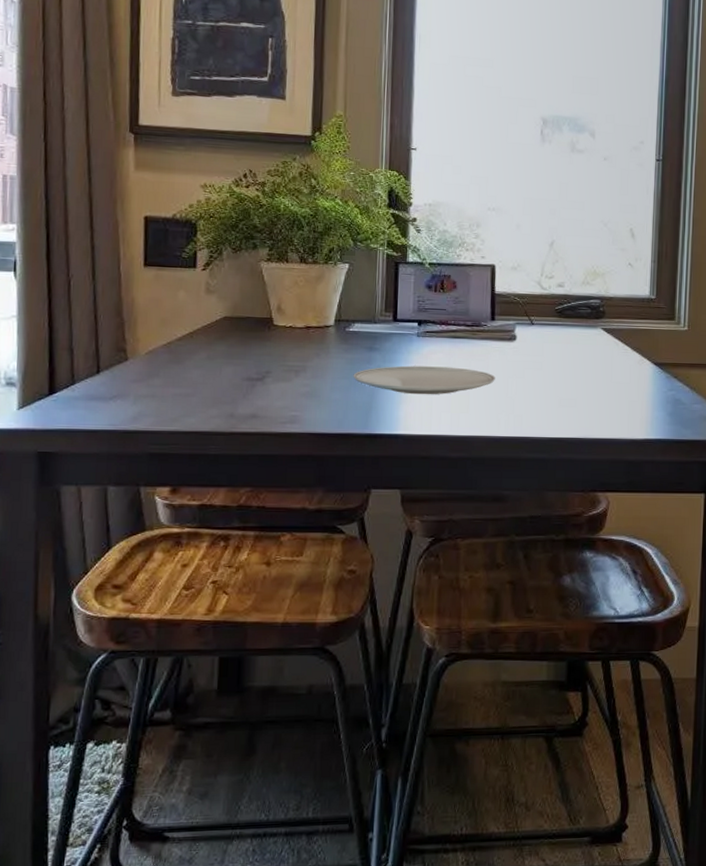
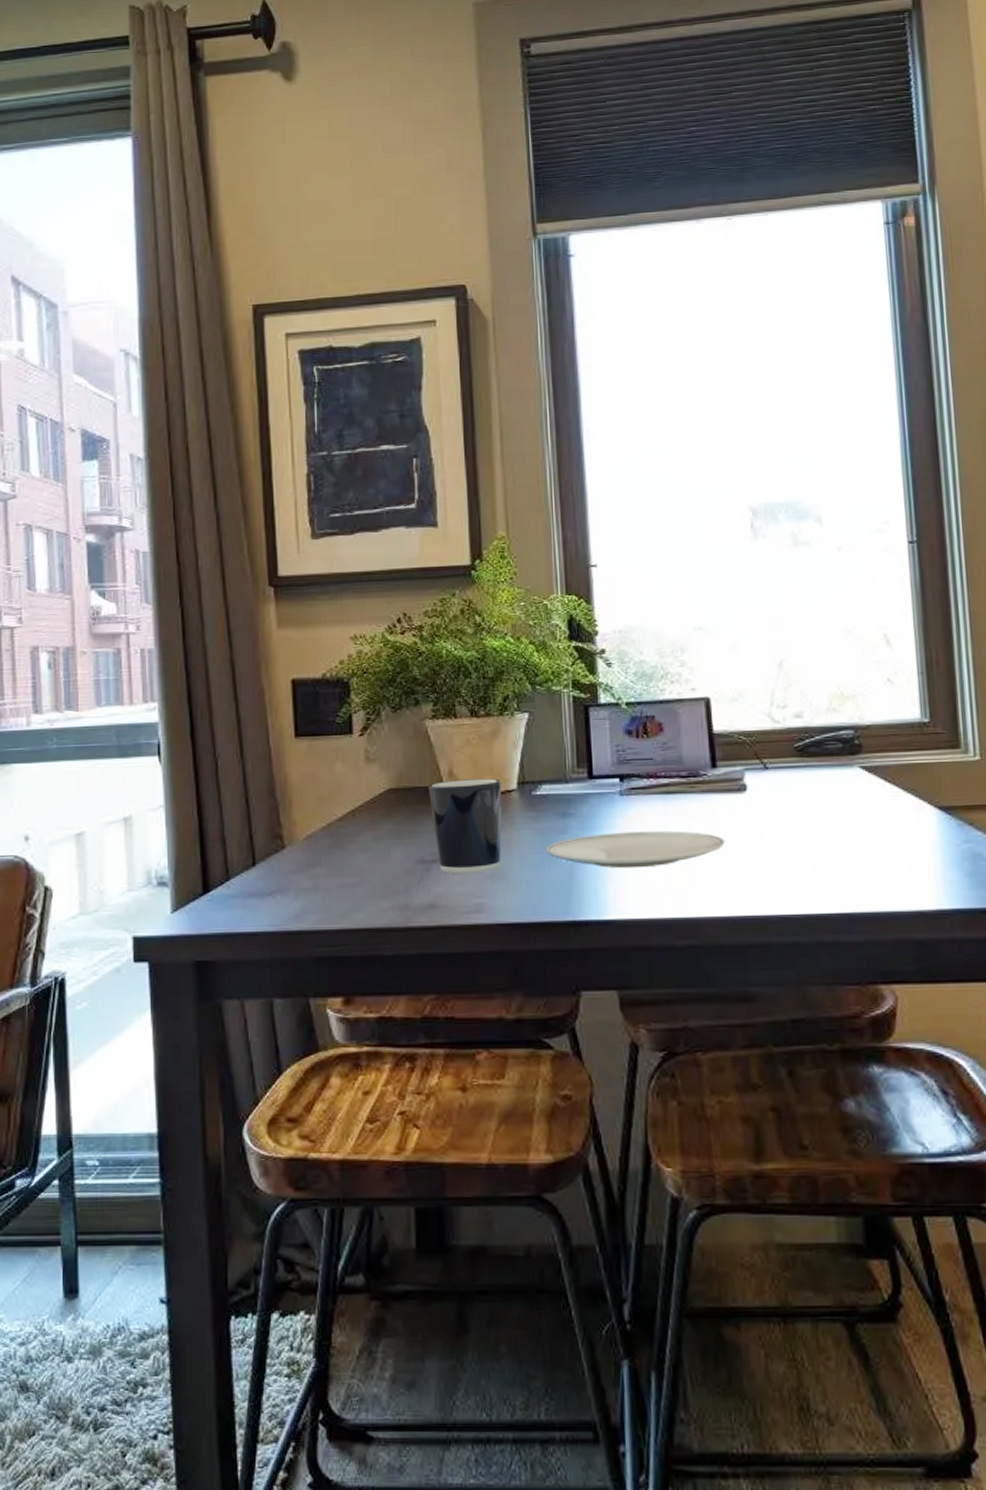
mug: none [259,313,321,392] -> present [428,778,502,875]

